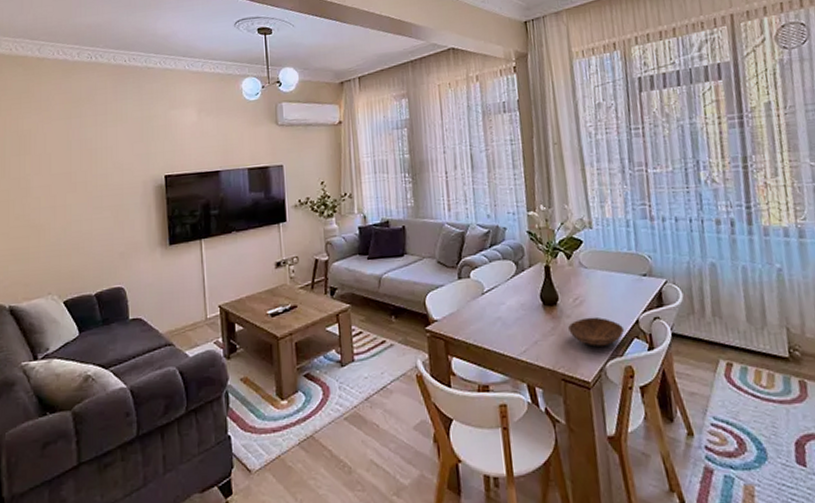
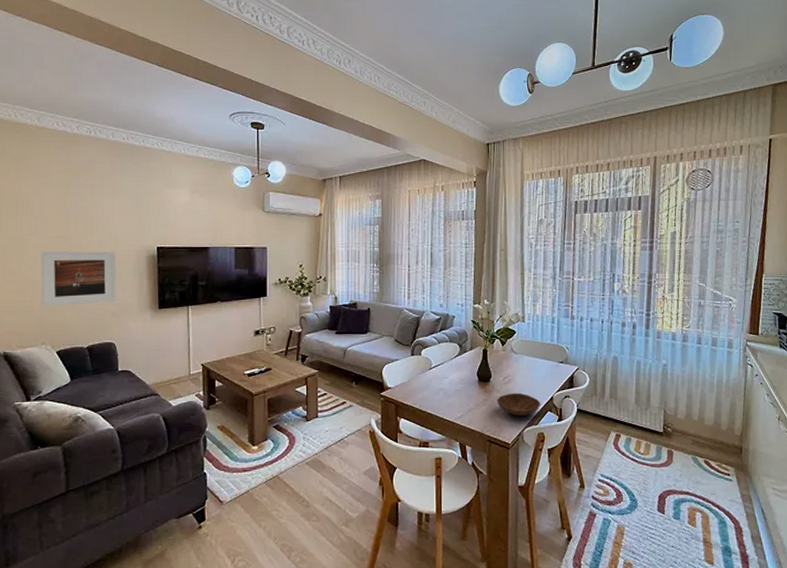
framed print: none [44,185,124,253] -> present [40,251,117,307]

